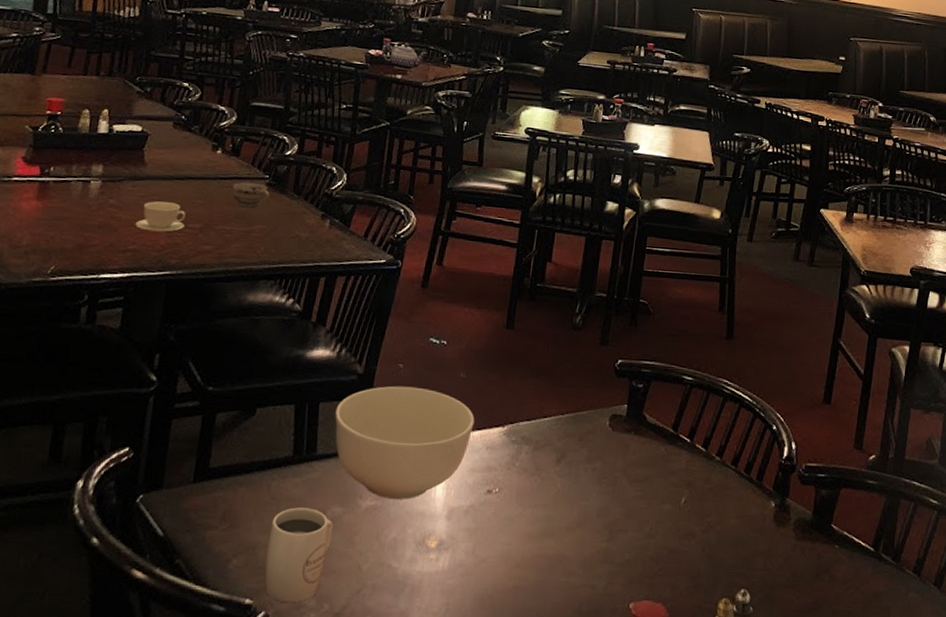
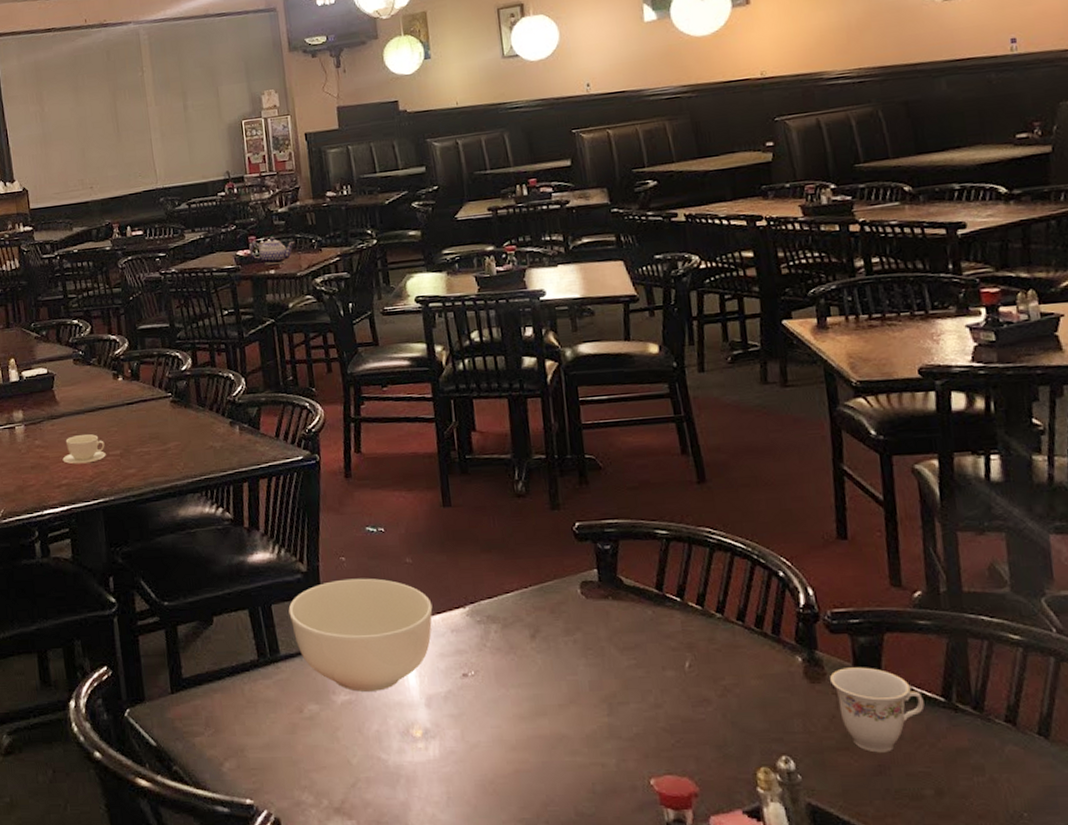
teacup: present [232,182,270,208] -> none [140,402,176,428]
mug: present [264,507,333,603] -> none [253,708,315,801]
teacup: none [792,515,859,592] -> present [829,667,925,753]

